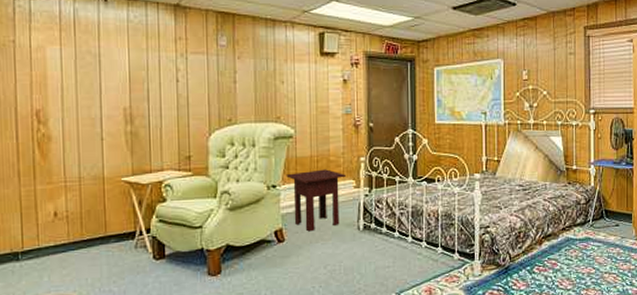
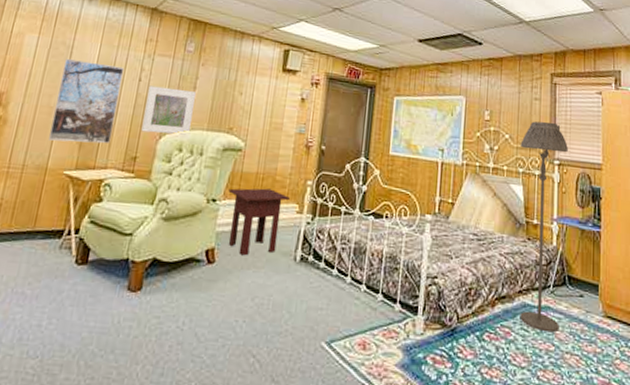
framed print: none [95,67,161,151] -> present [48,58,125,144]
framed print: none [188,85,238,131] -> present [141,85,196,135]
floor lamp: none [558,74,602,259] -> present [520,121,568,333]

